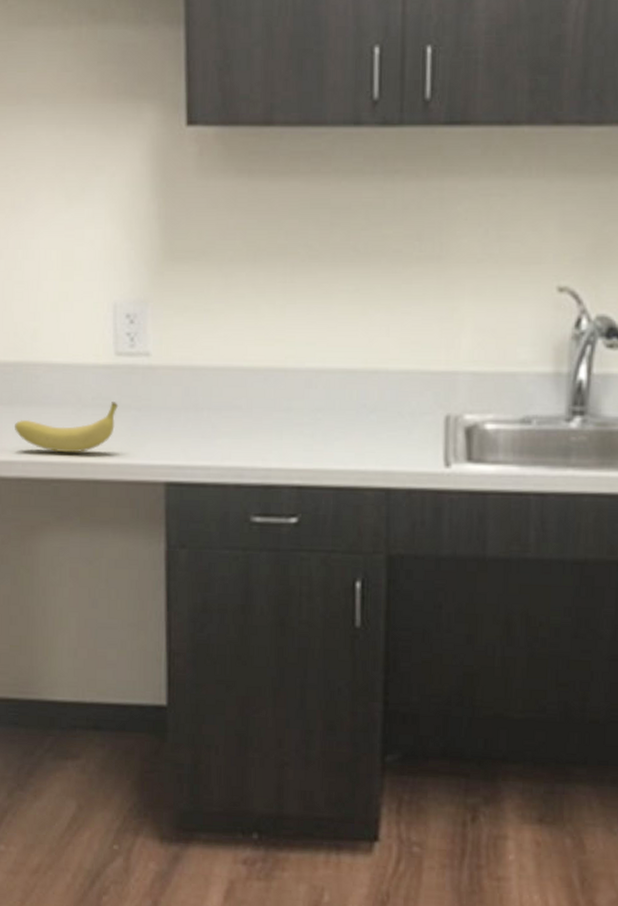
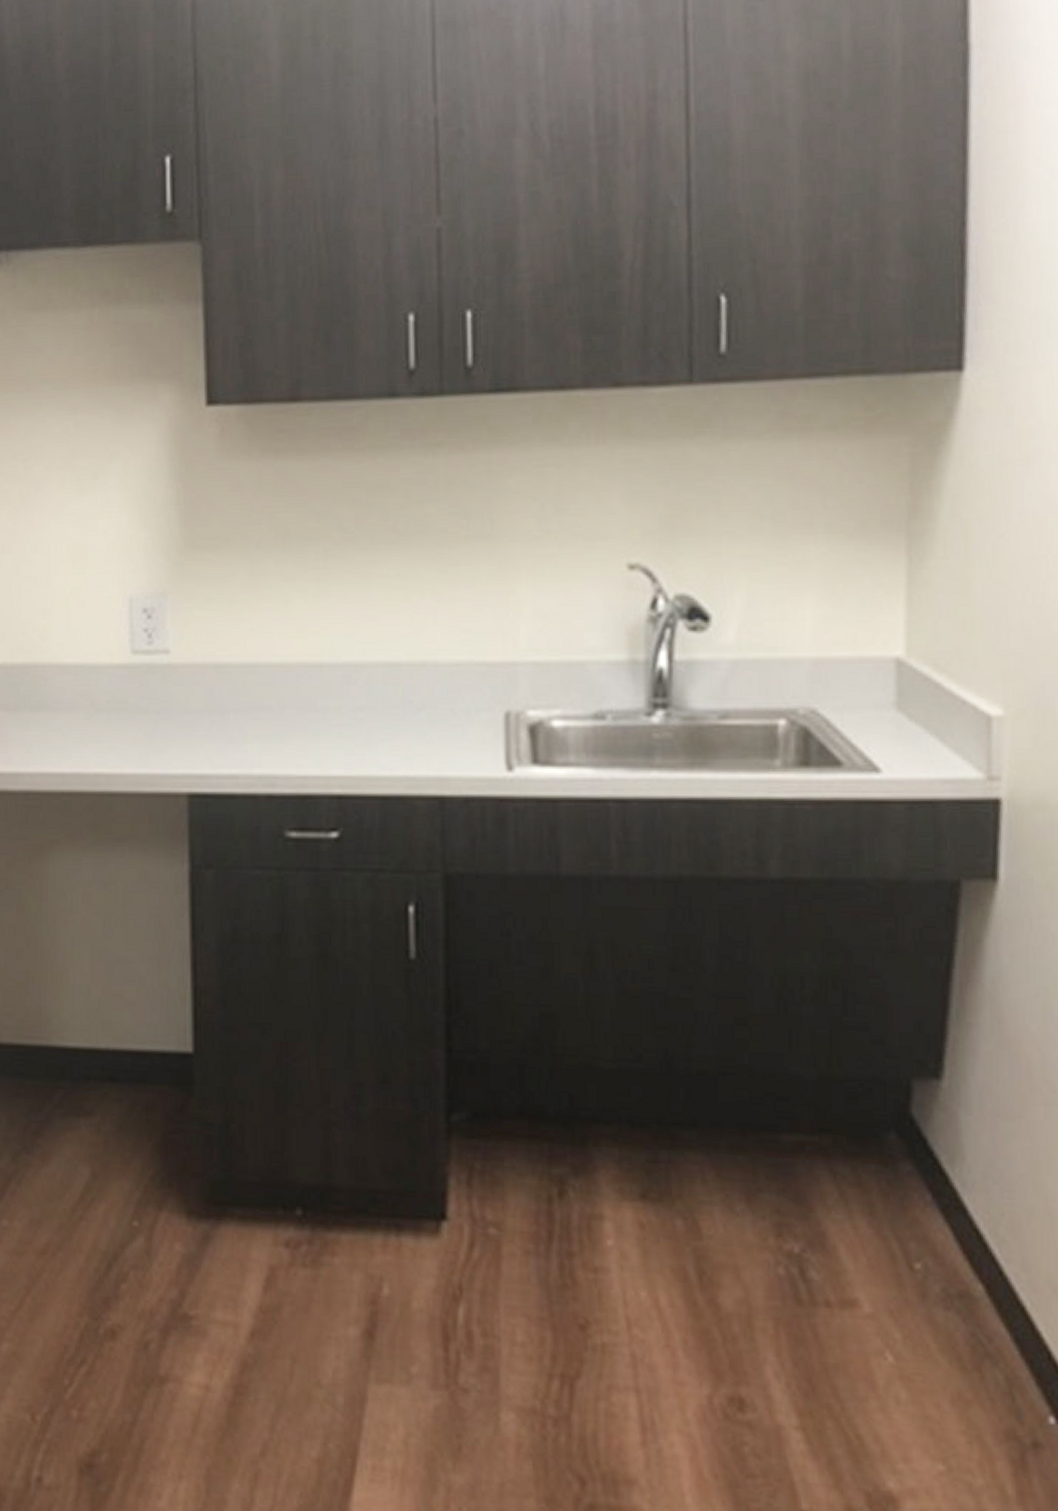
fruit: present [15,402,119,453] -> none [22,705,136,763]

